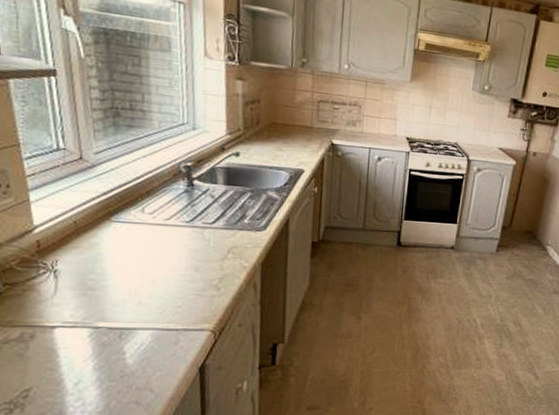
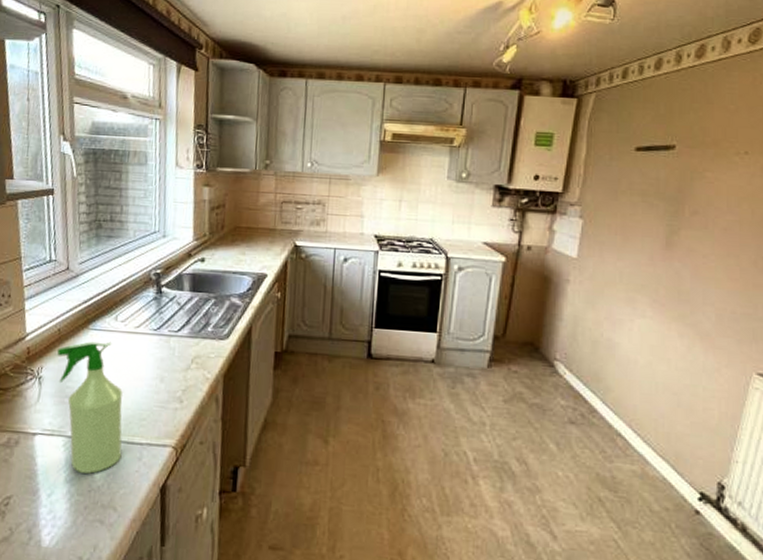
spray bottle: none [74,233,157,361] -> present [57,341,123,474]

